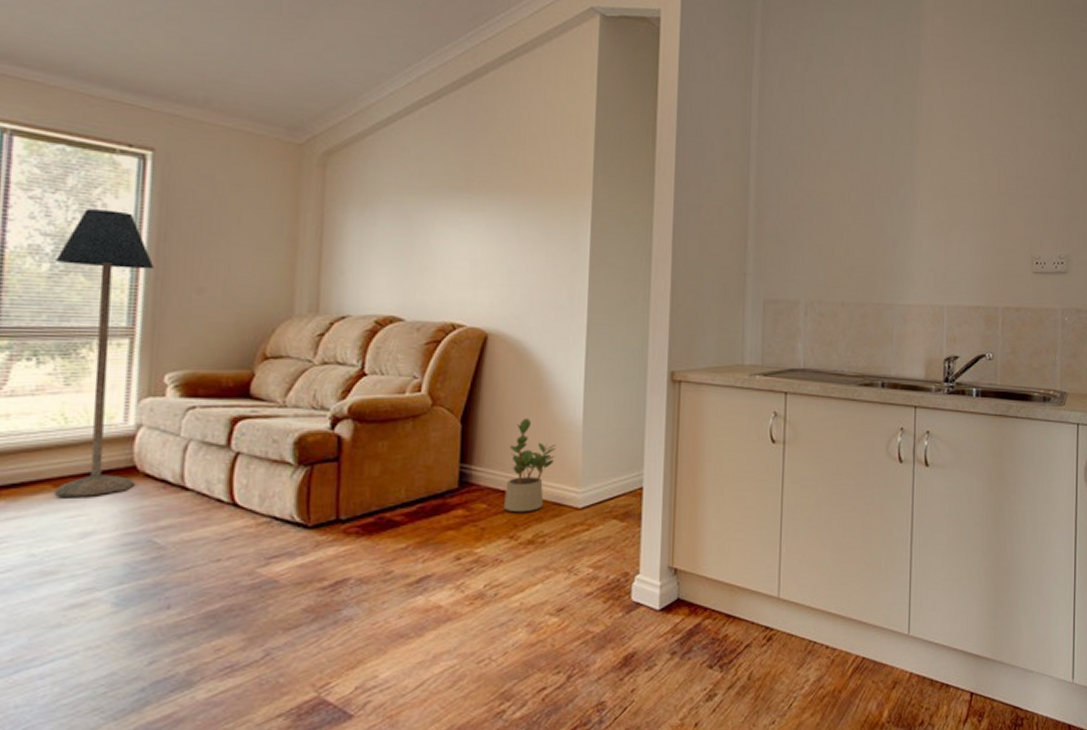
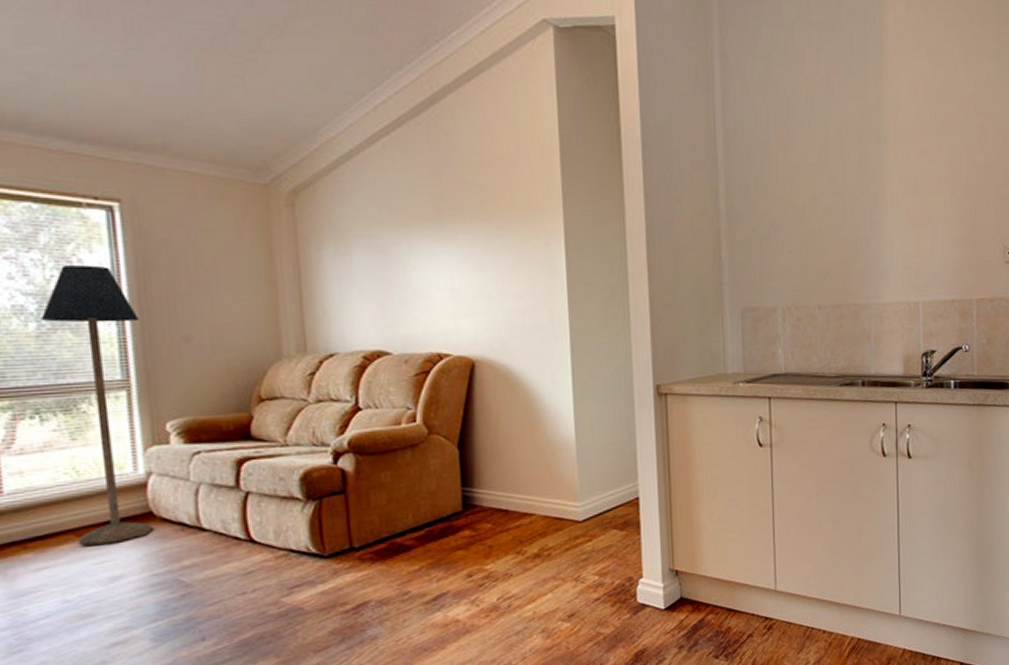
potted plant: present [503,418,556,513] -> none [507,440,552,529]

